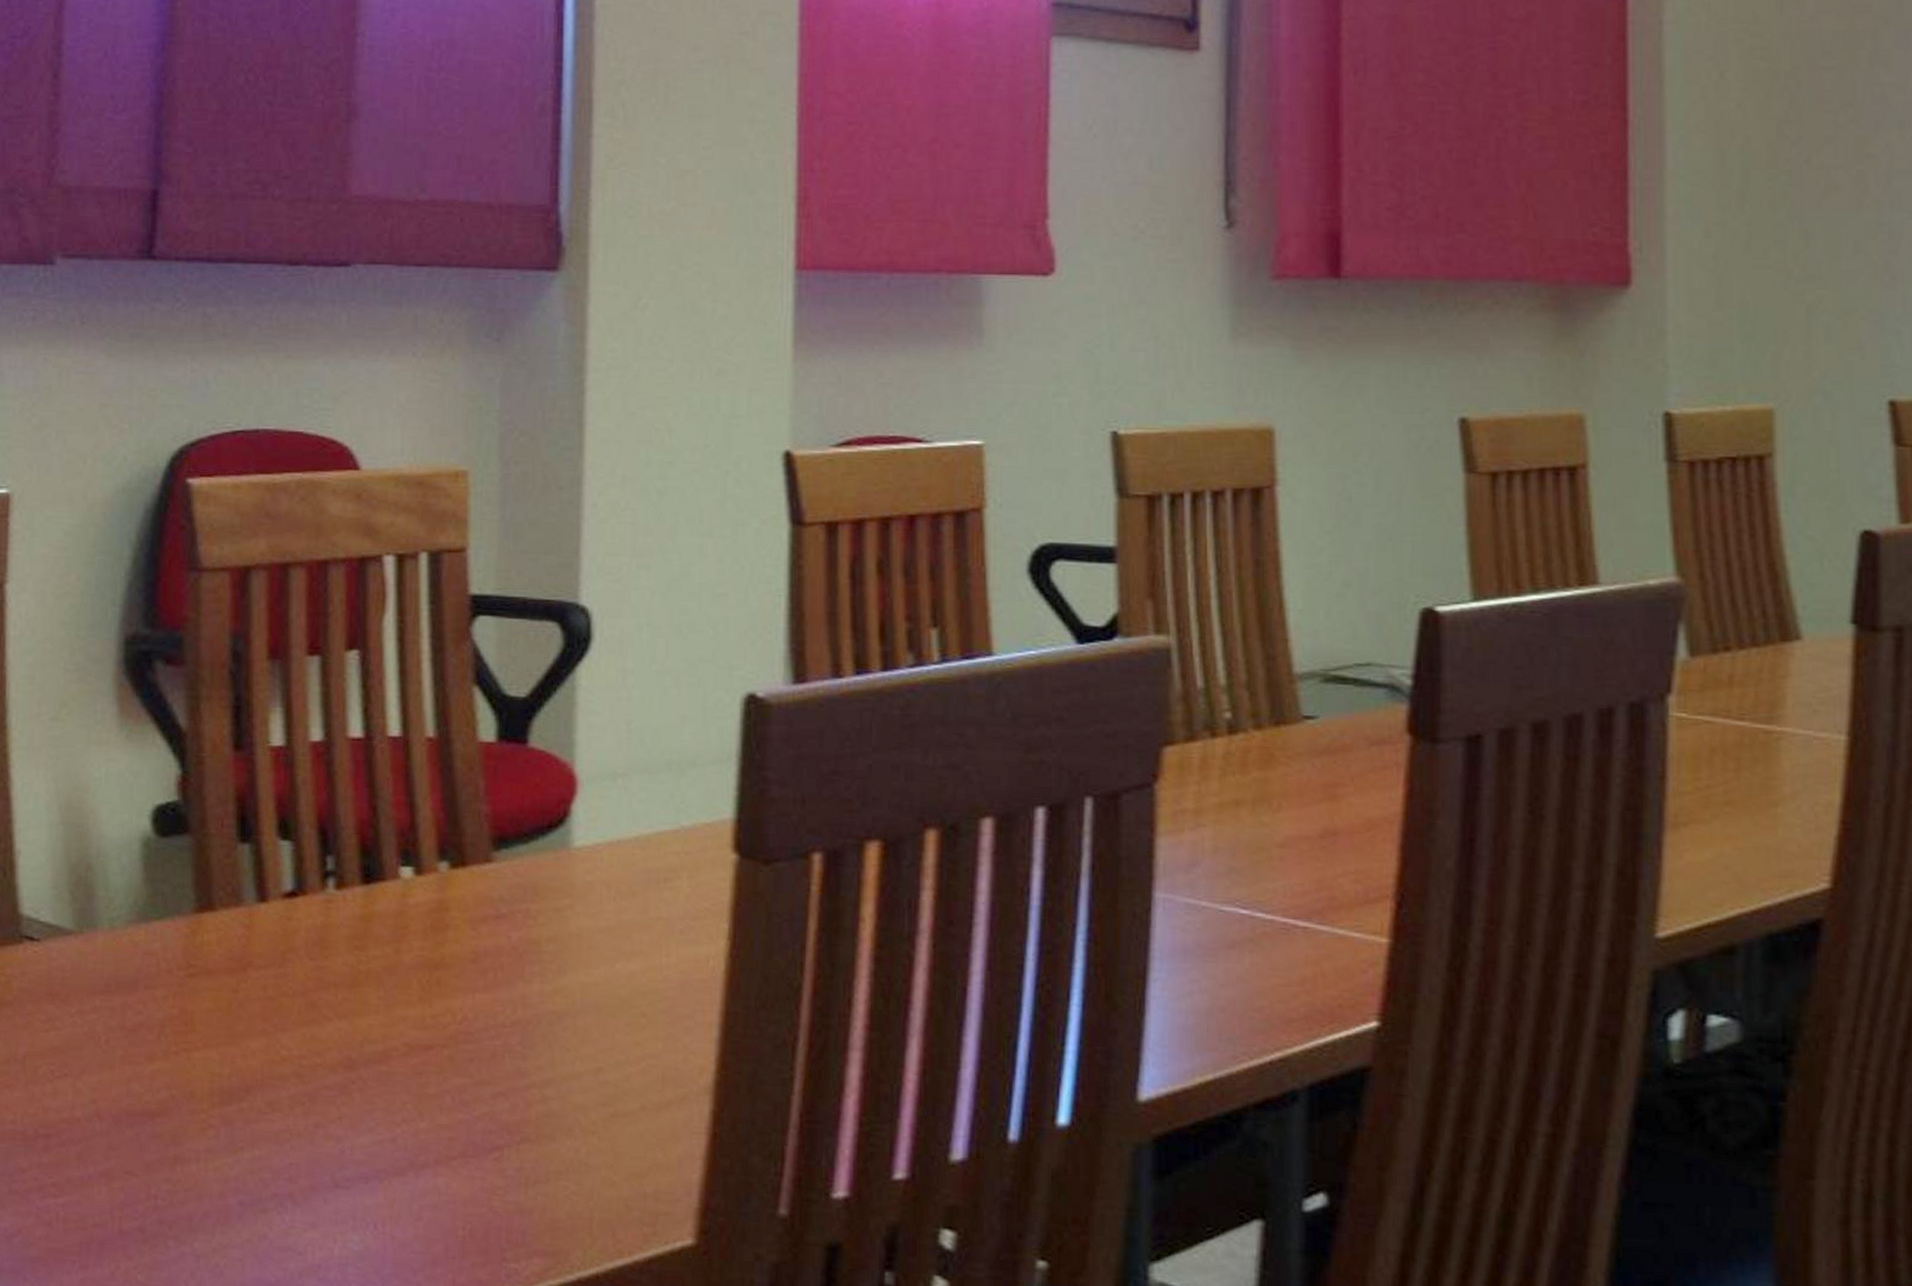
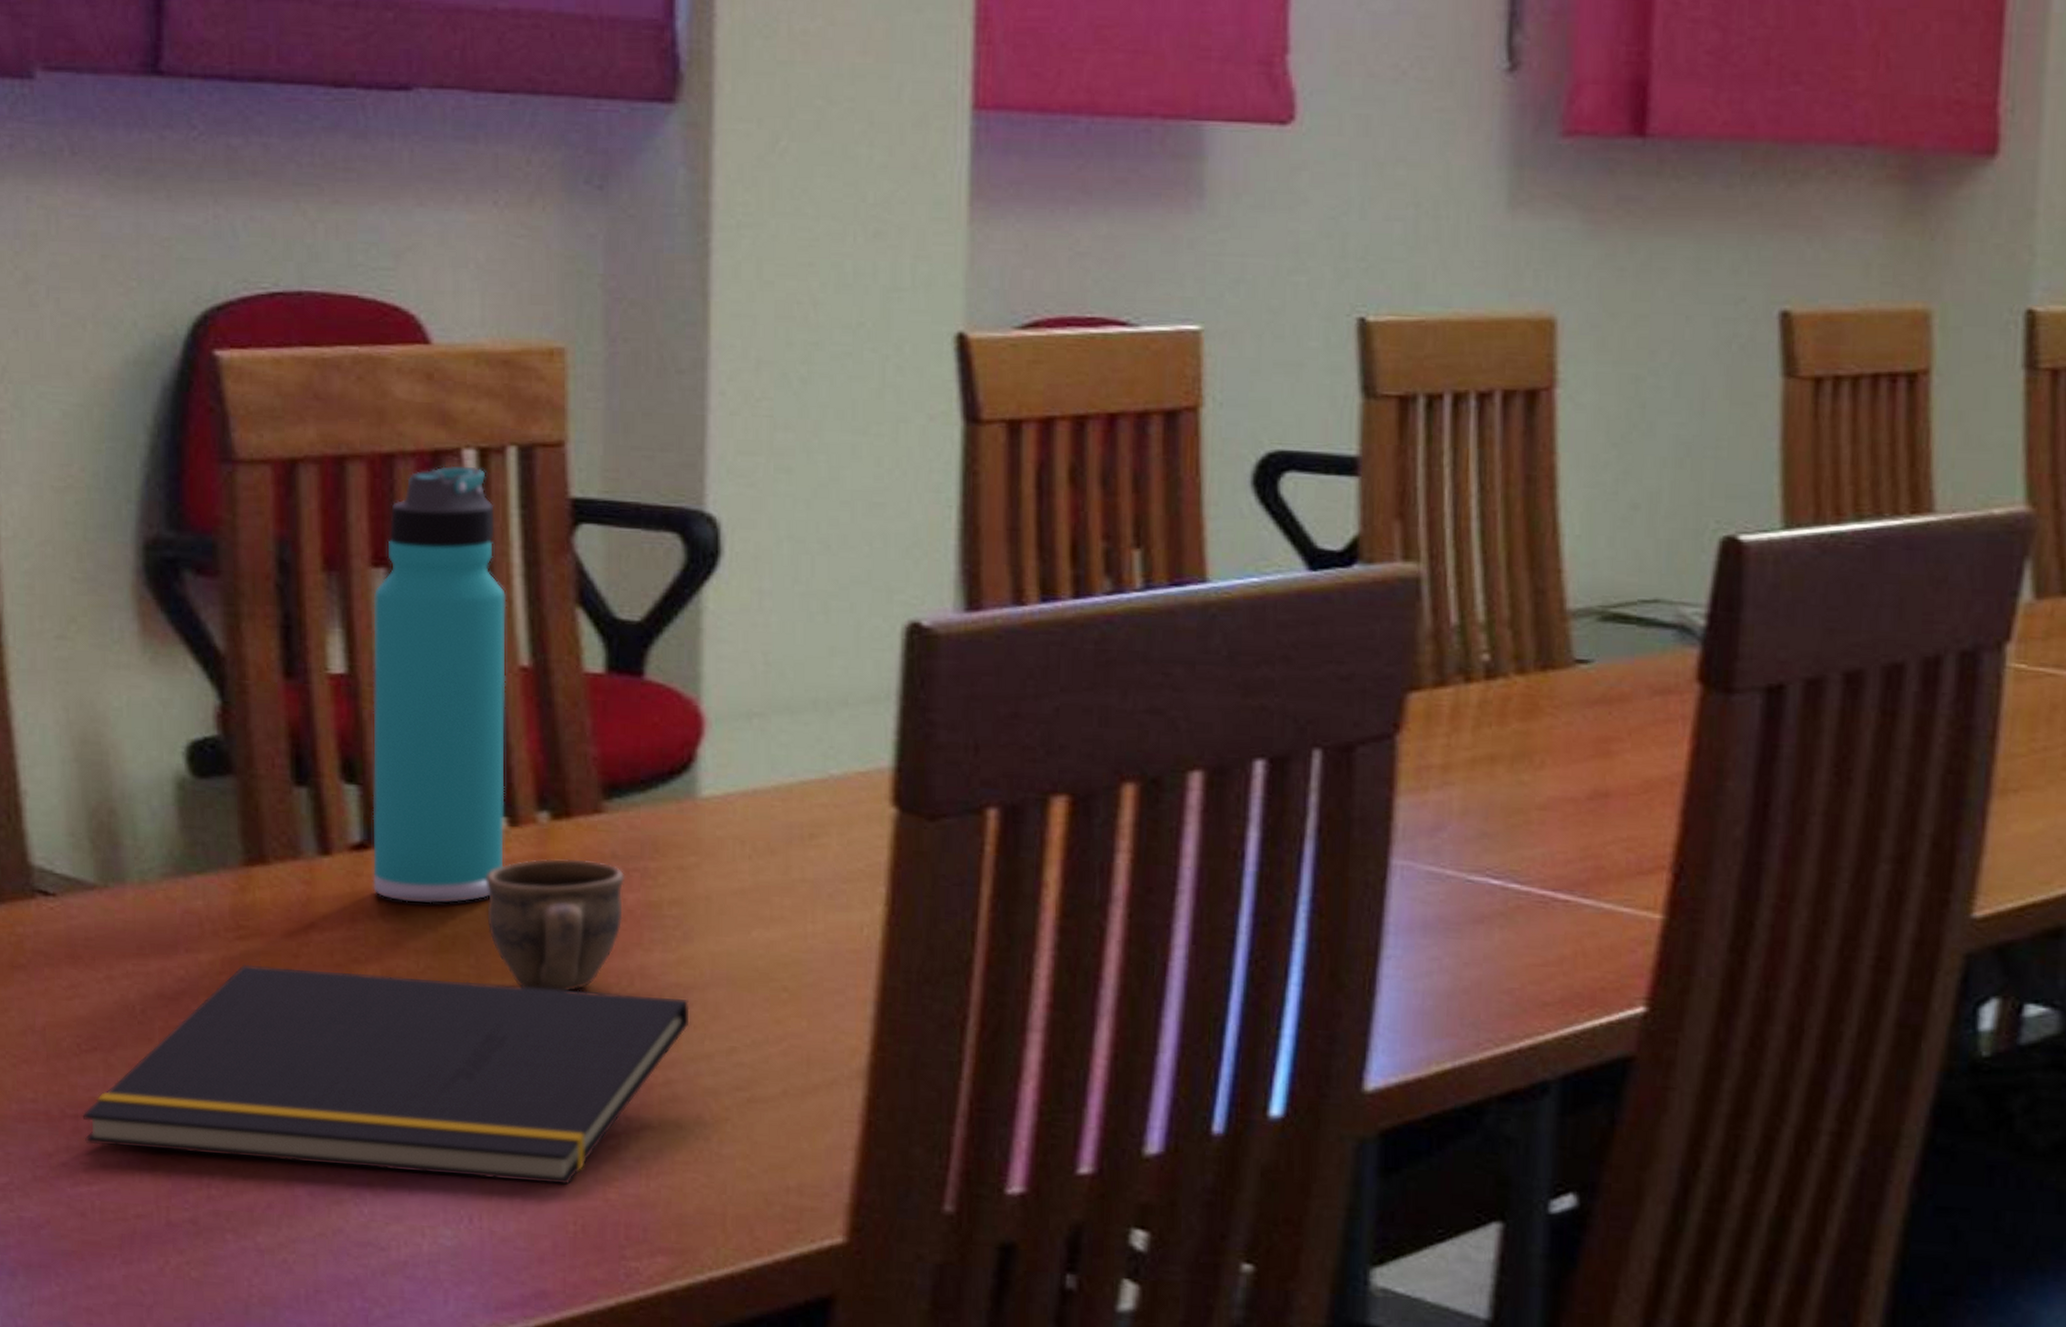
notepad: none [52,998,563,1193] -> present [82,964,690,1185]
thermos bottle: none [301,569,416,944] -> present [372,465,506,904]
cup: none [394,902,511,1020] -> present [485,858,626,992]

